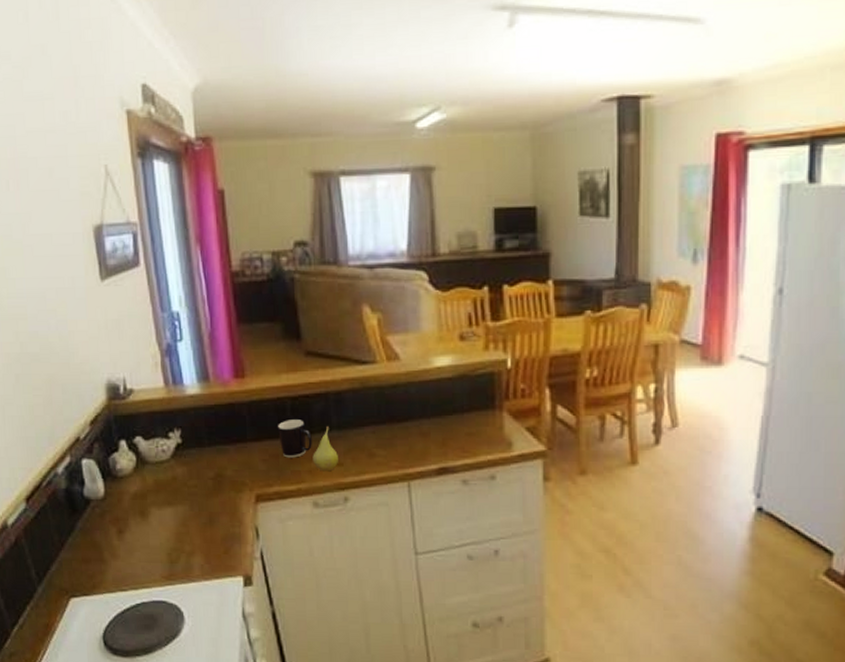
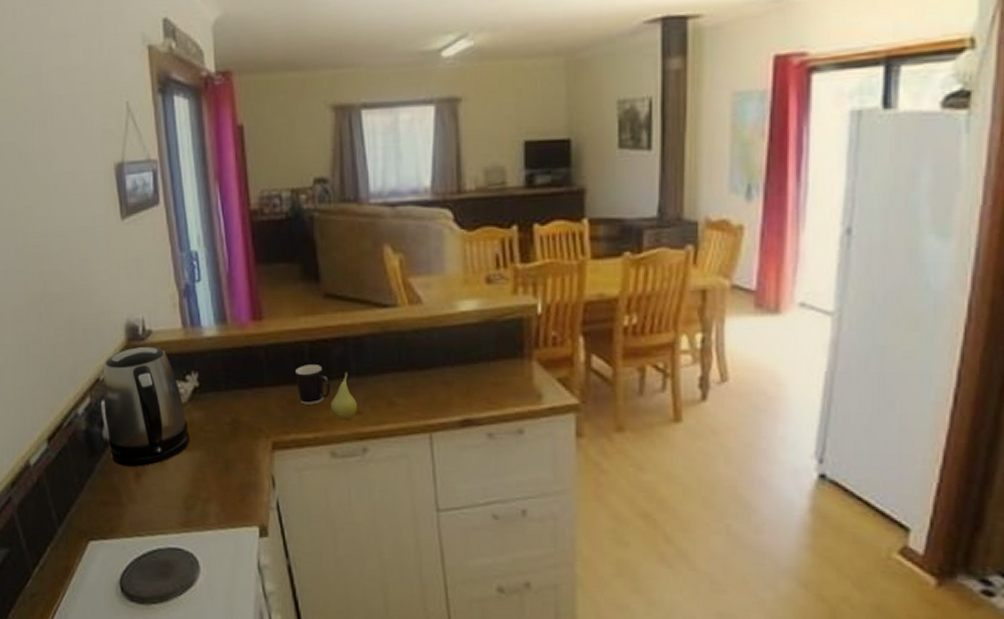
kettle: none [83,405,174,523] -> present [103,346,190,467]

